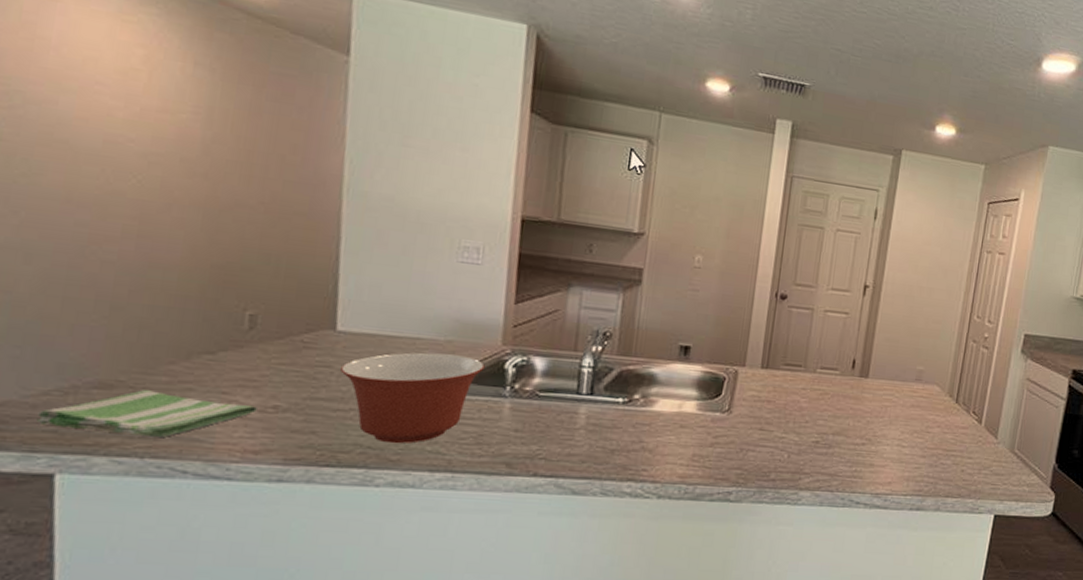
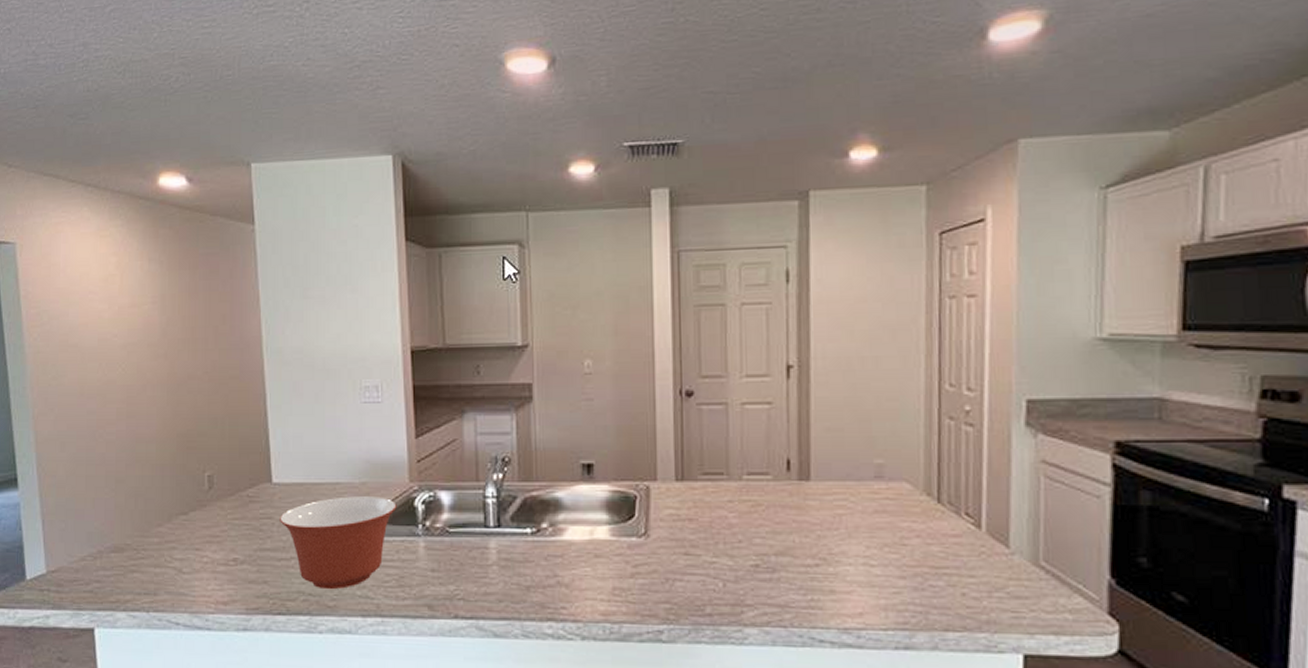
dish towel: present [36,390,257,437] -> none [80,551,222,592]

